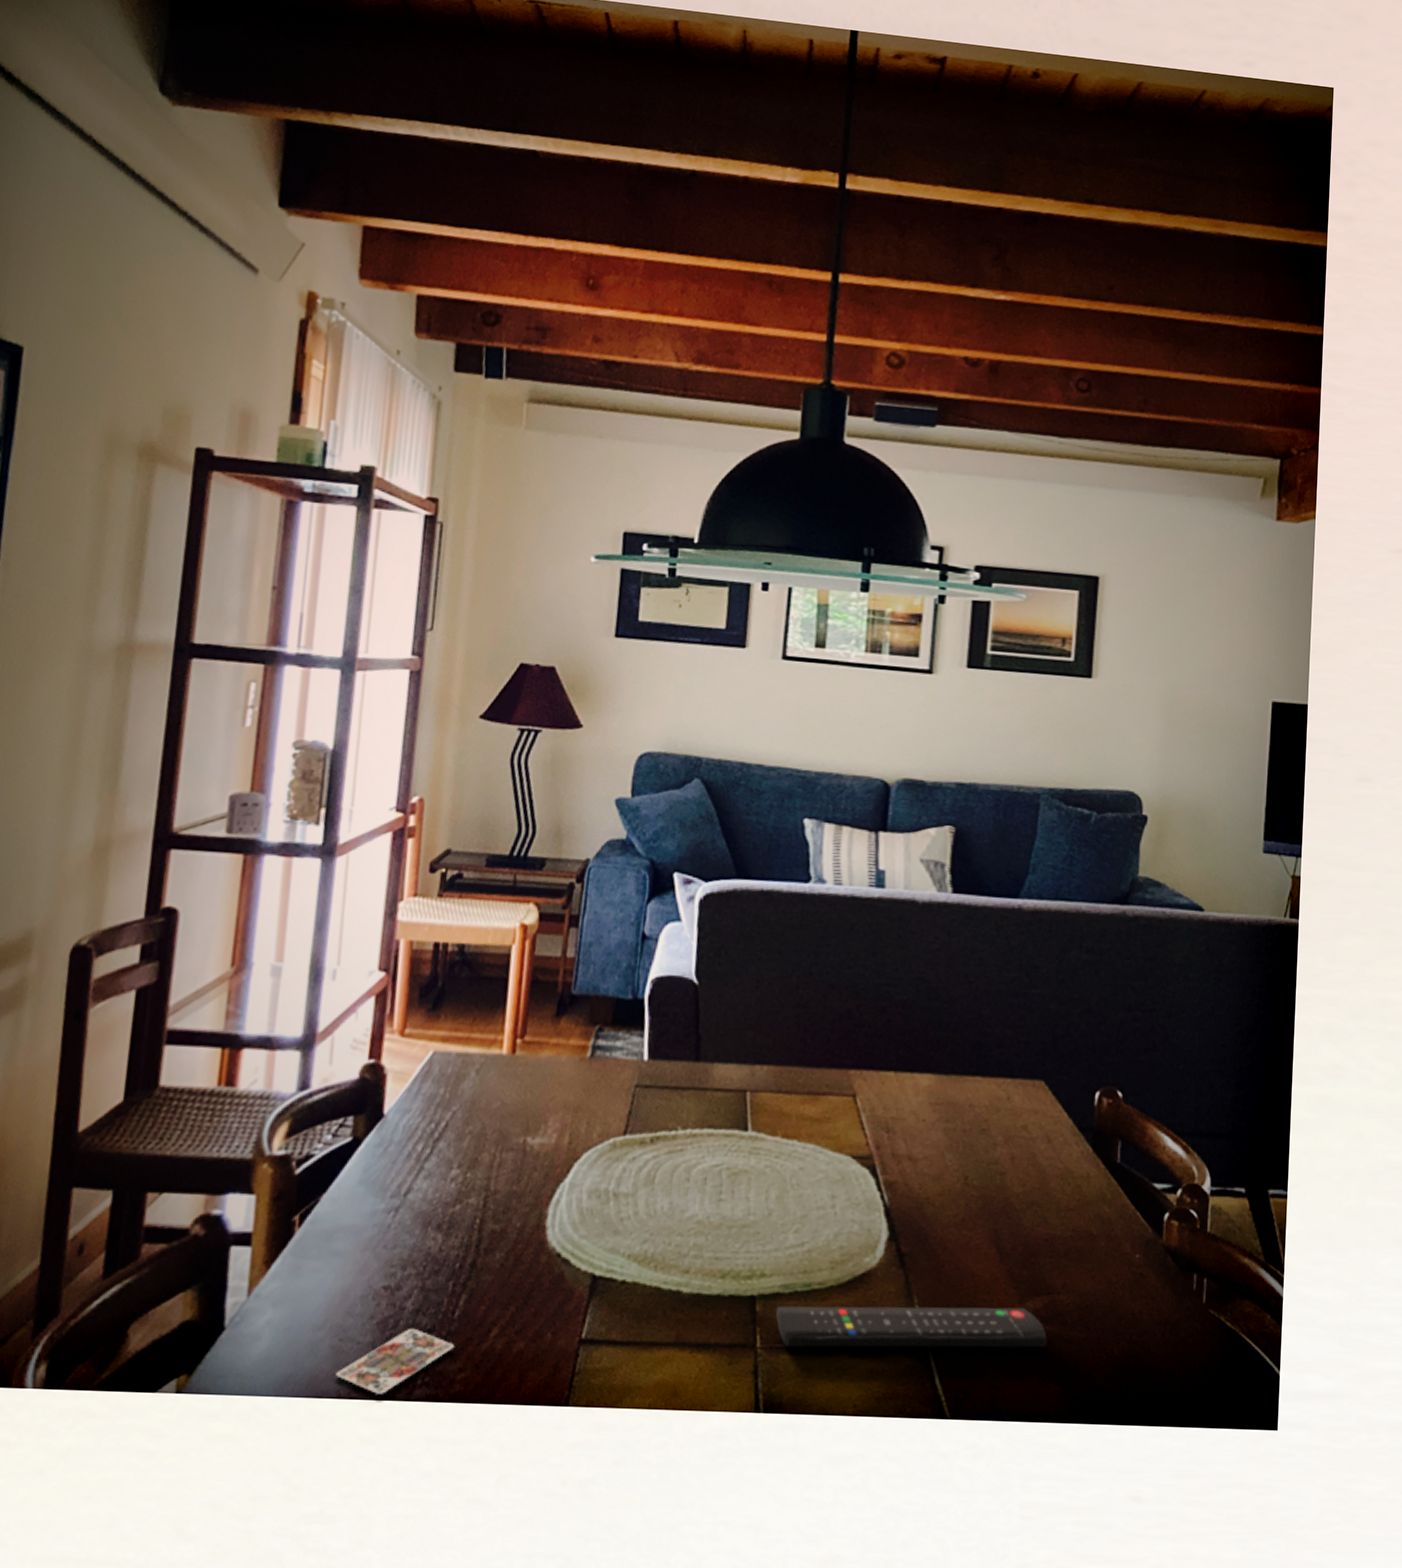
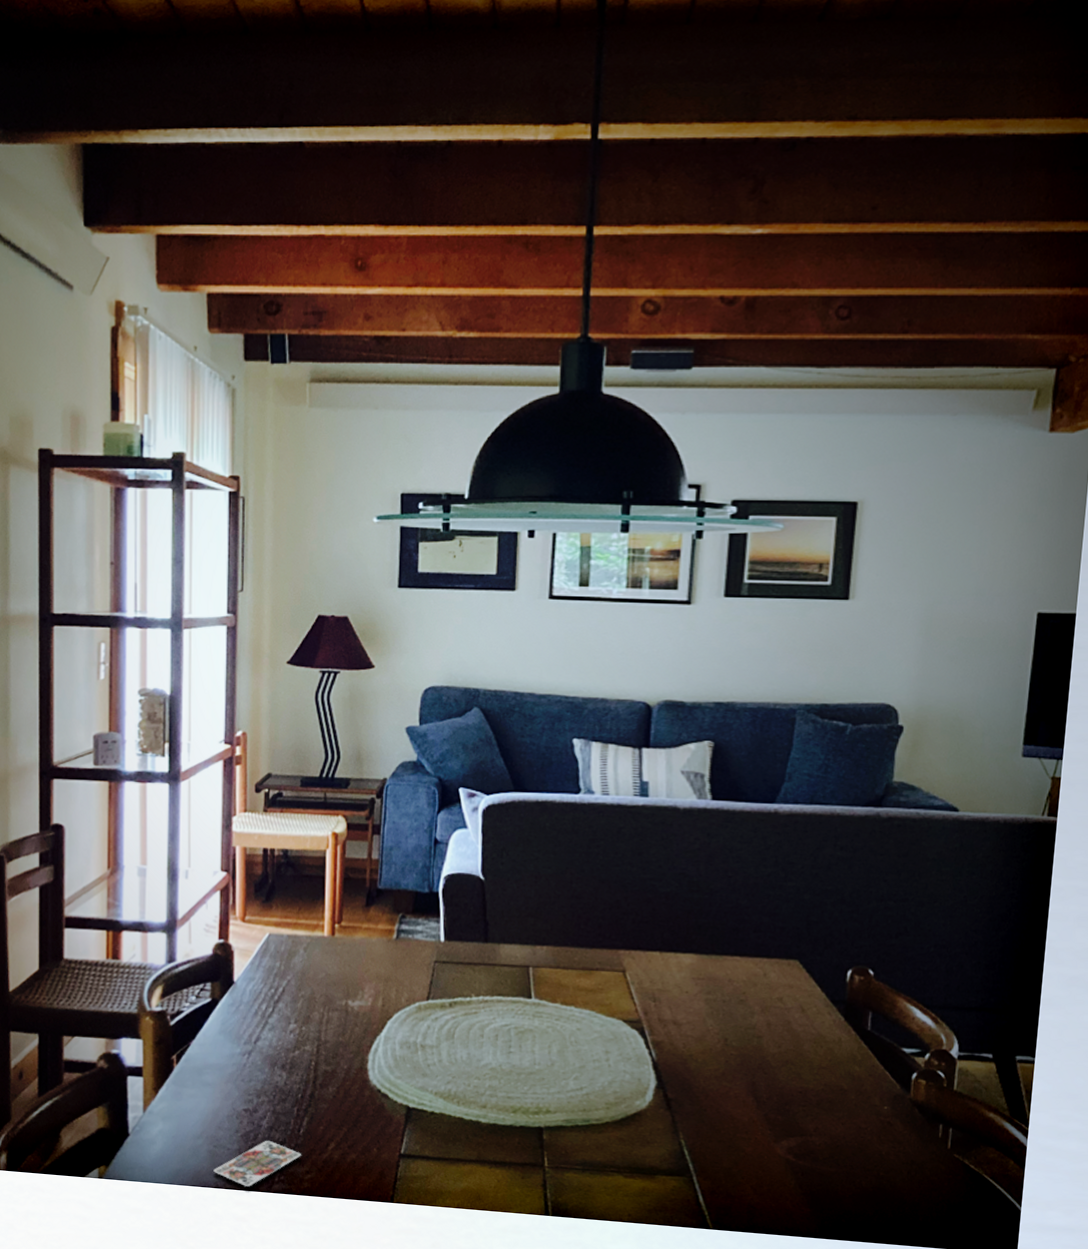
remote control: present [776,1306,1047,1348] -> none [561,1135,800,1178]

